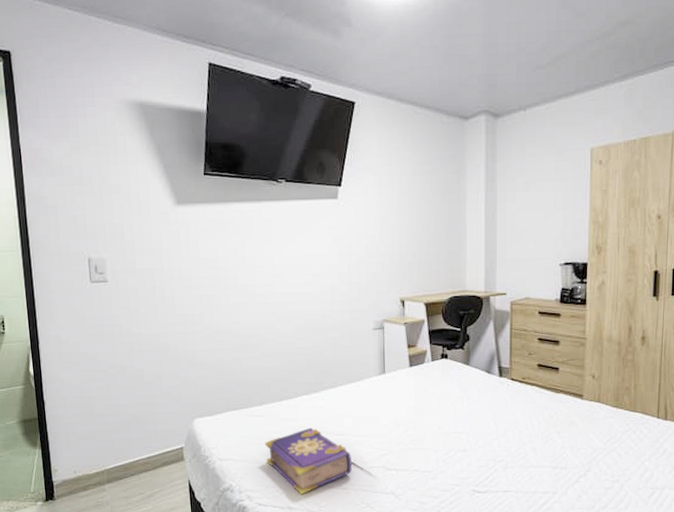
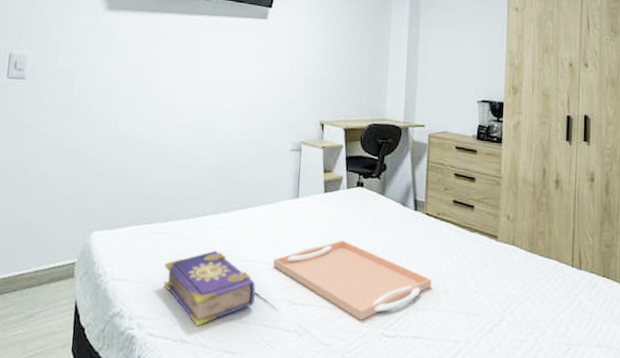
serving tray: none [366,409,519,480] -> present [273,240,432,321]

